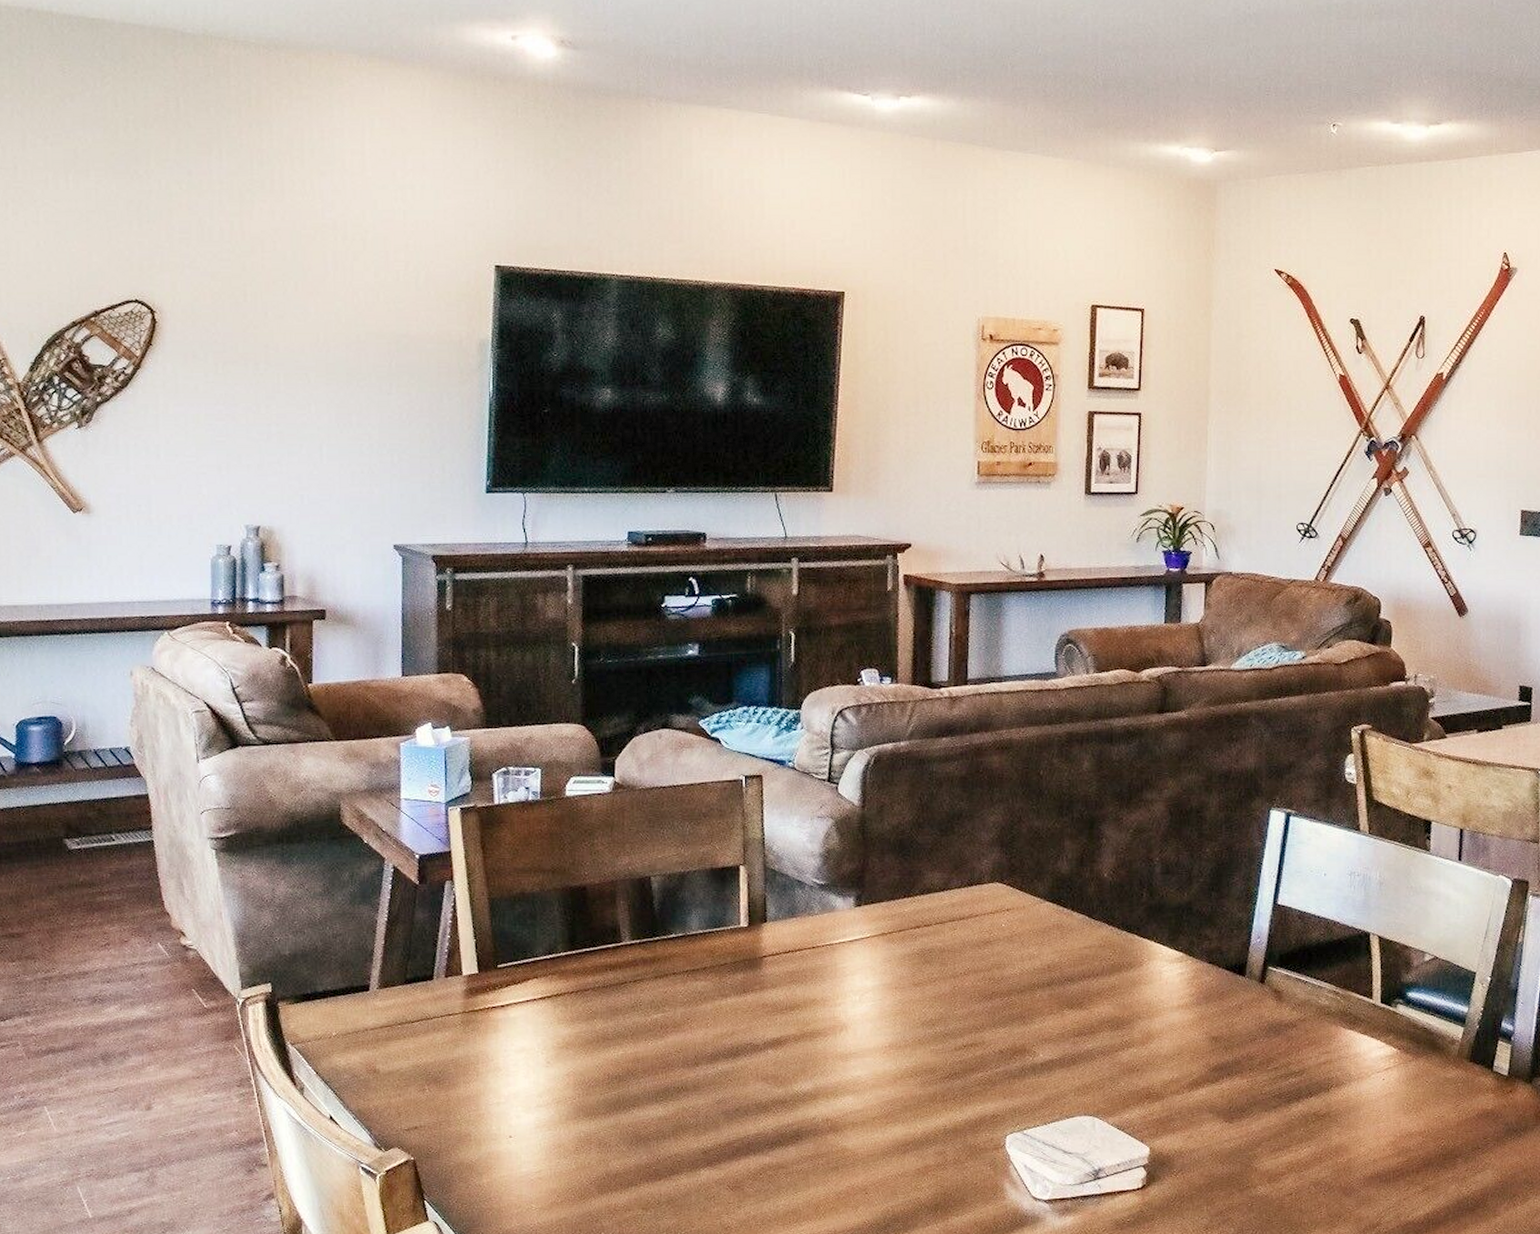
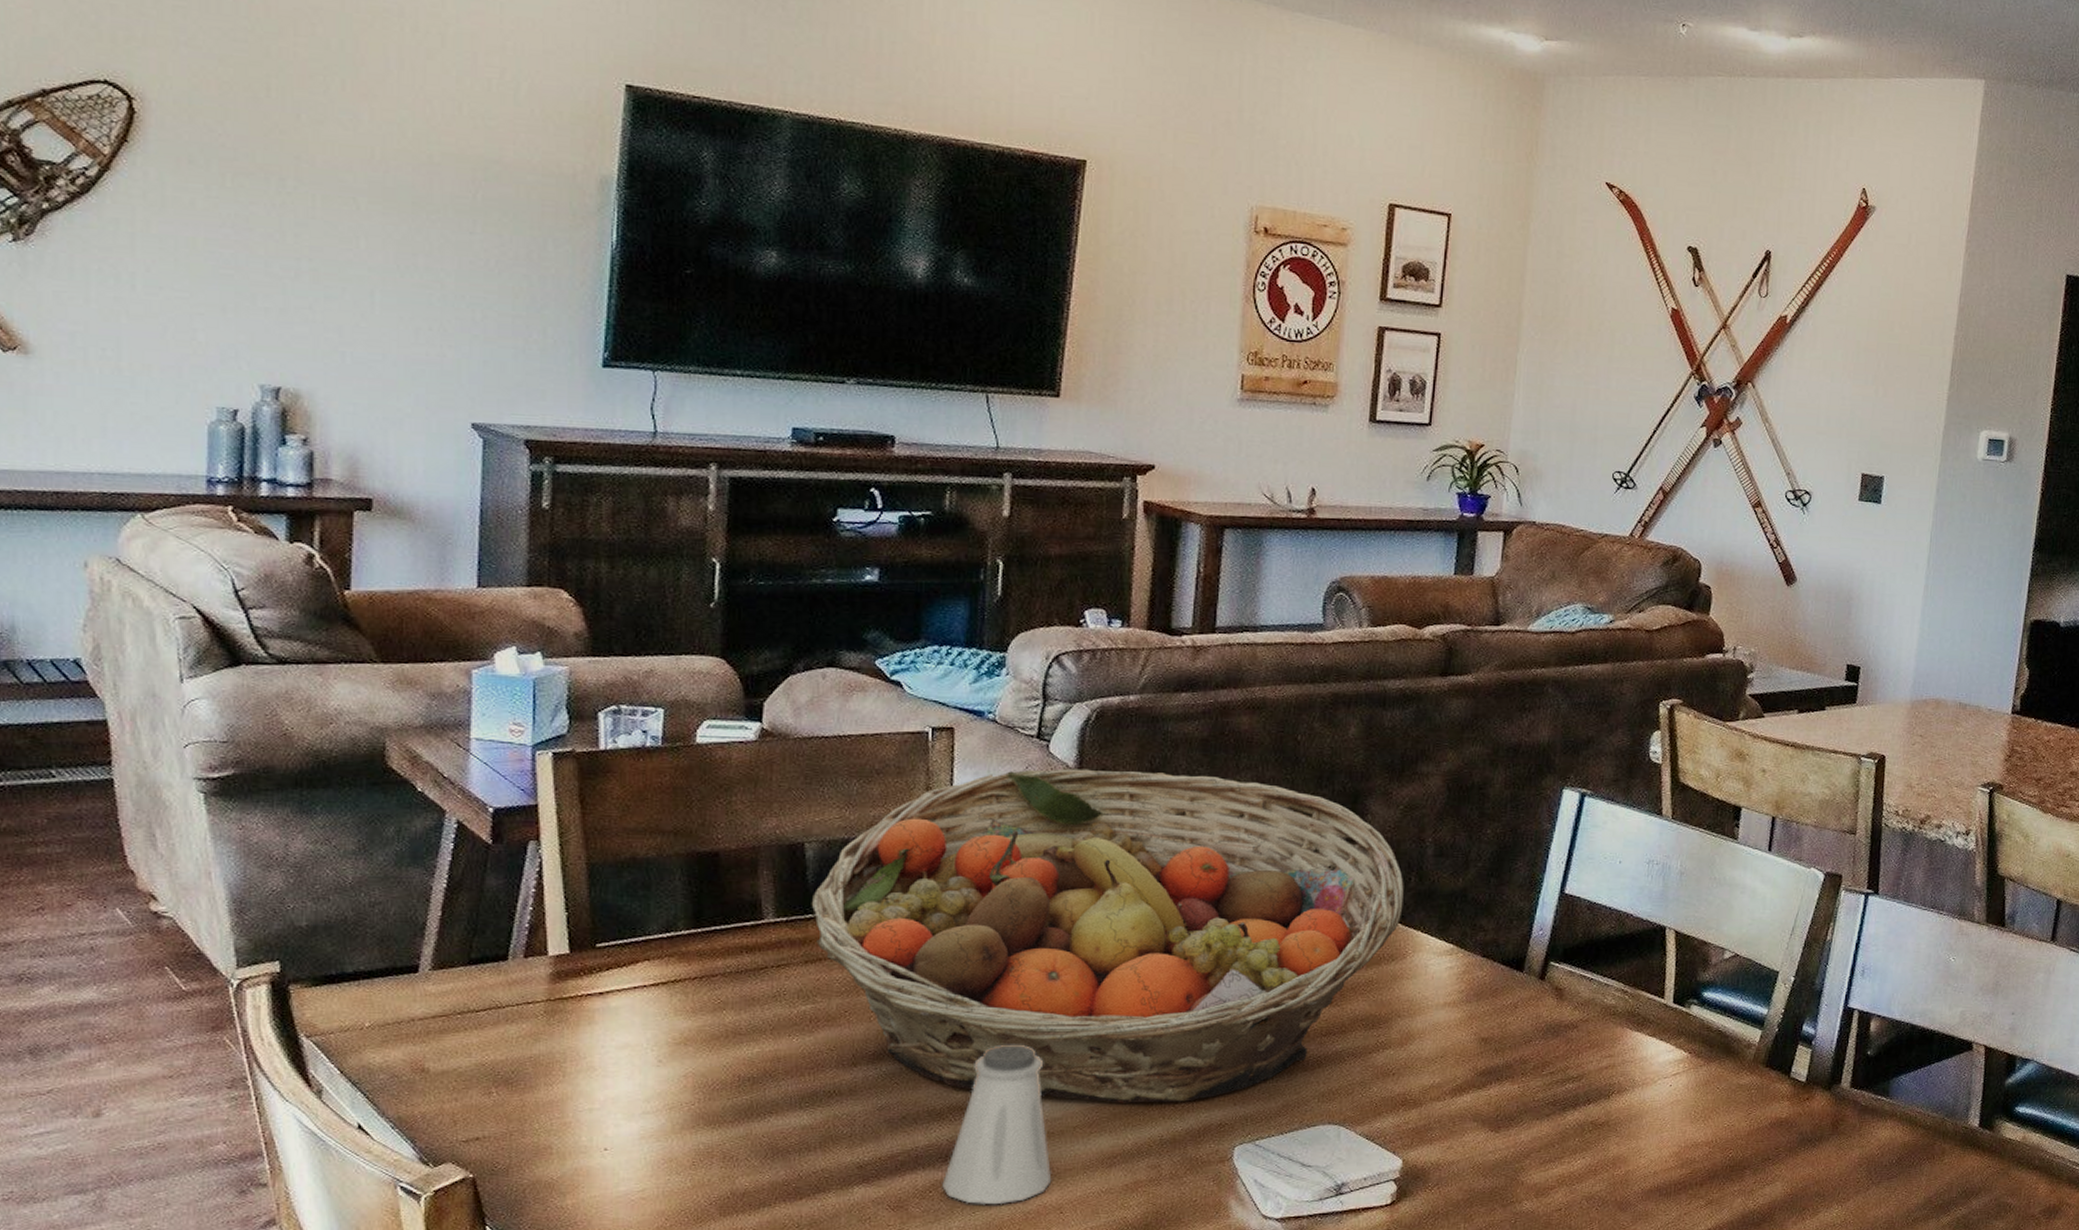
fruit basket: none [658,807,1137,1097] -> present [811,768,1404,1103]
saltshaker: none [770,1046,858,1186] -> present [942,1044,1052,1205]

